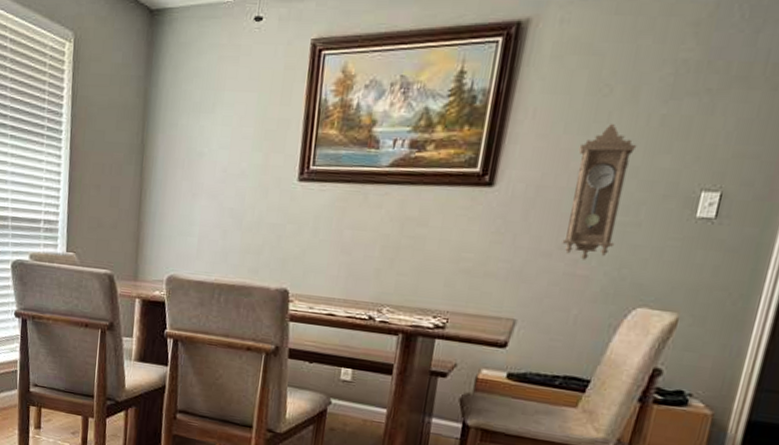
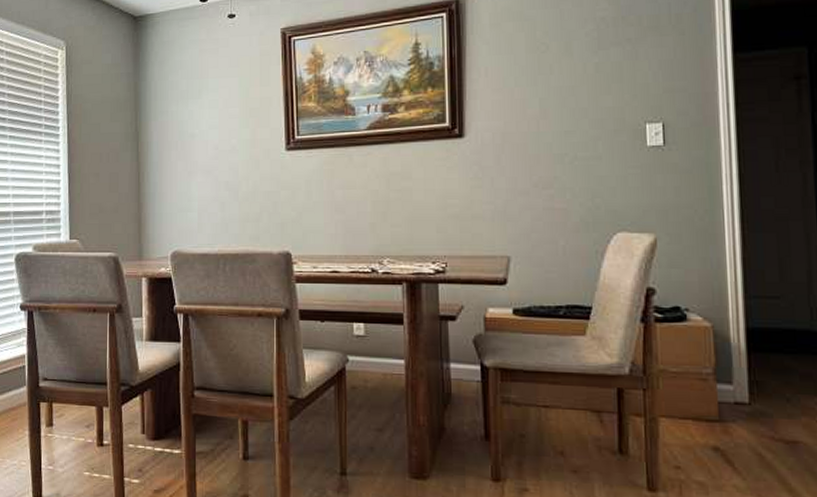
pendulum clock: present [562,124,637,260] -> none [531,75,583,194]

